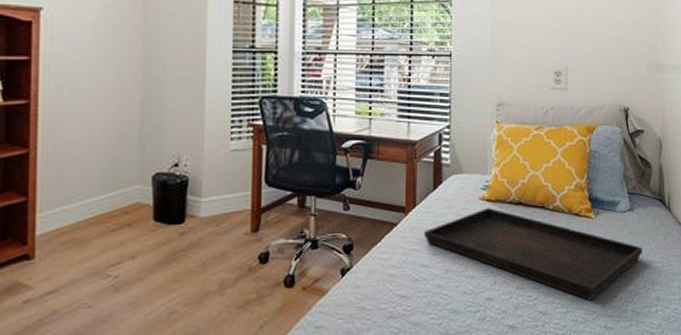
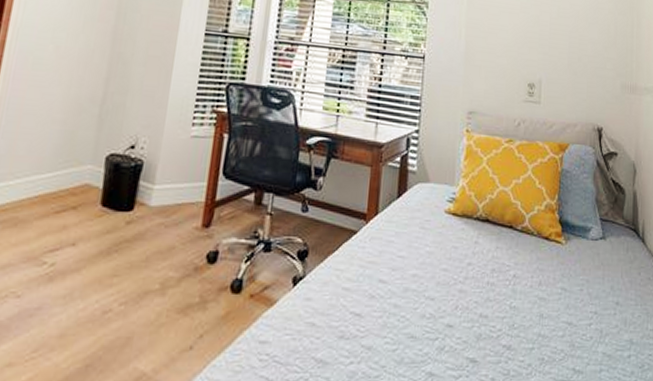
serving tray: present [423,208,642,300] -> none [383,223,615,336]

